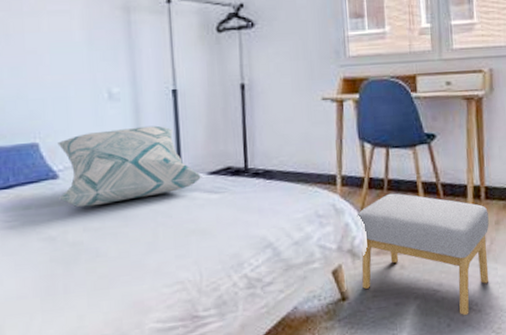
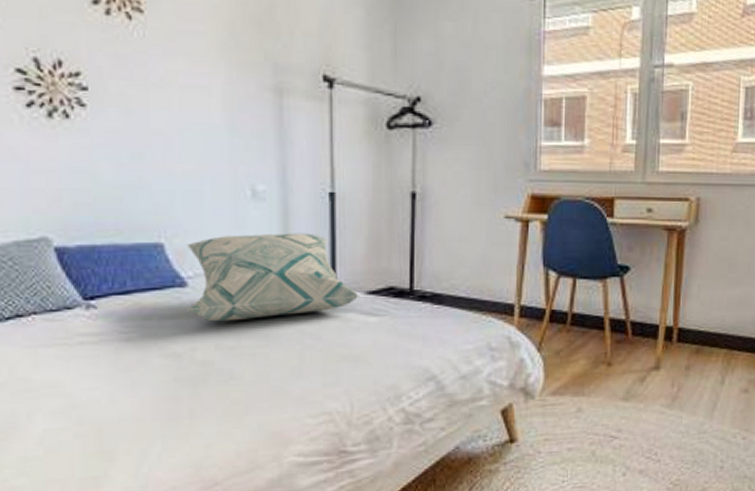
footstool: present [357,193,489,315] -> none [534,329,679,464]

